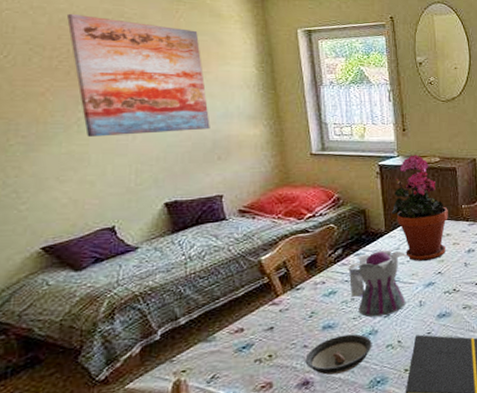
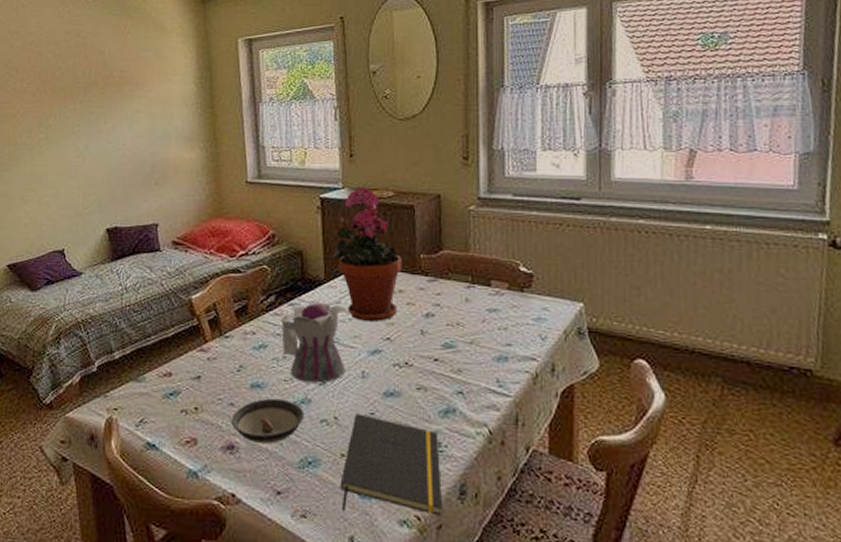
wall art: present [67,13,210,137] -> none [36,36,150,158]

